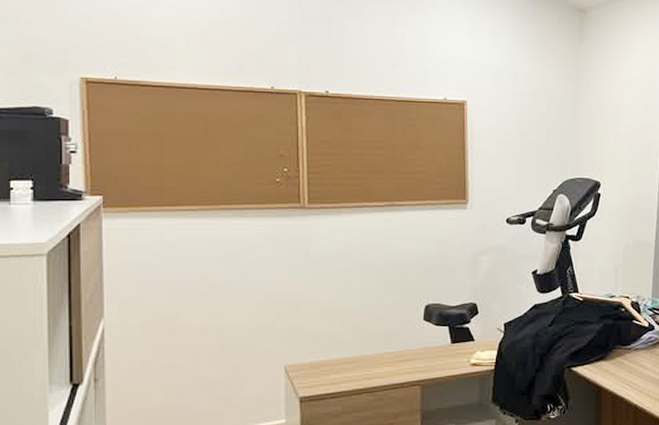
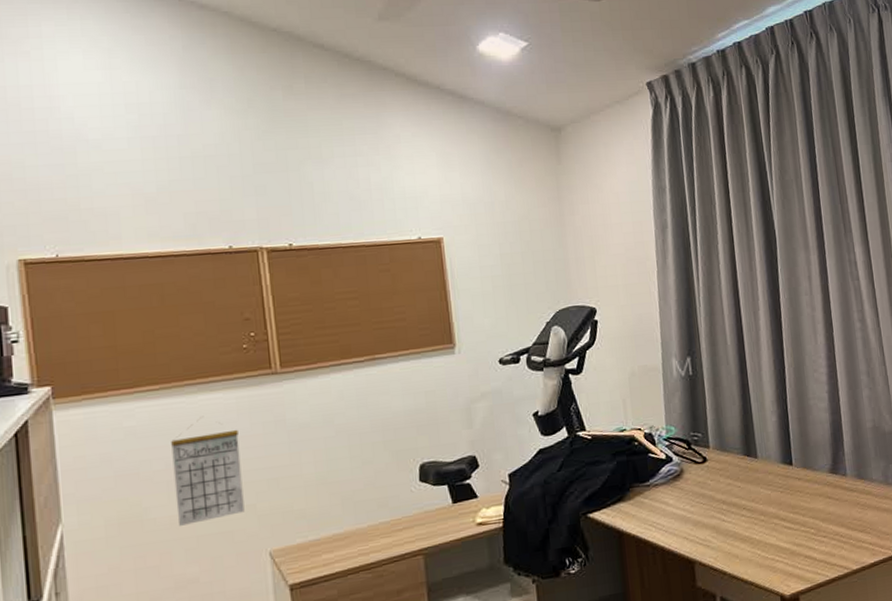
calendar: none [205,245,265,334] -> present [171,424,245,526]

